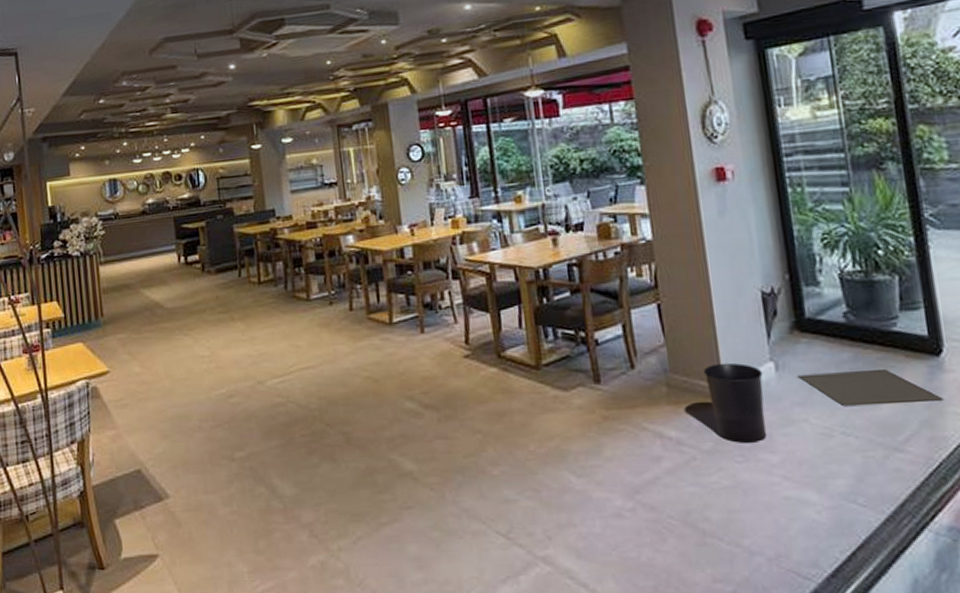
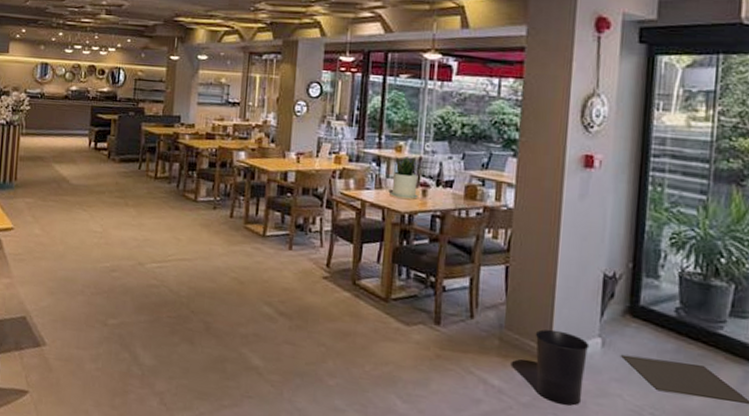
planter: none [516,205,549,254] -> present [389,155,418,200]

